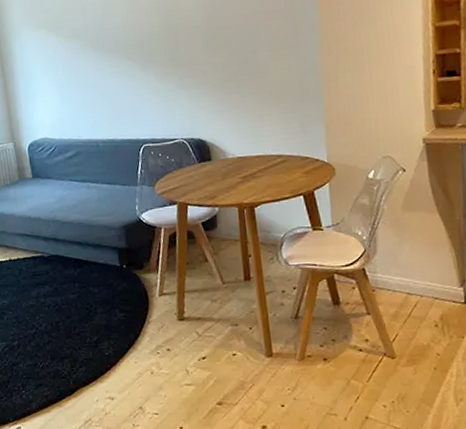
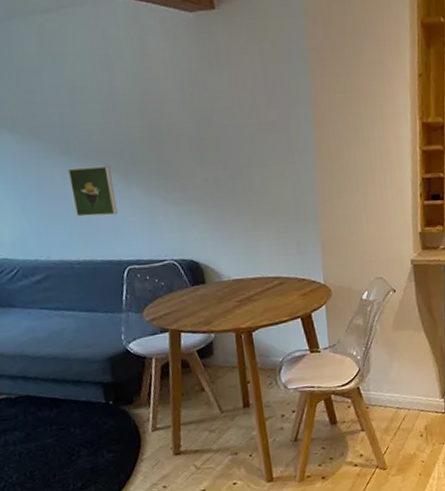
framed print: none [97,57,137,102] -> present [67,165,118,217]

